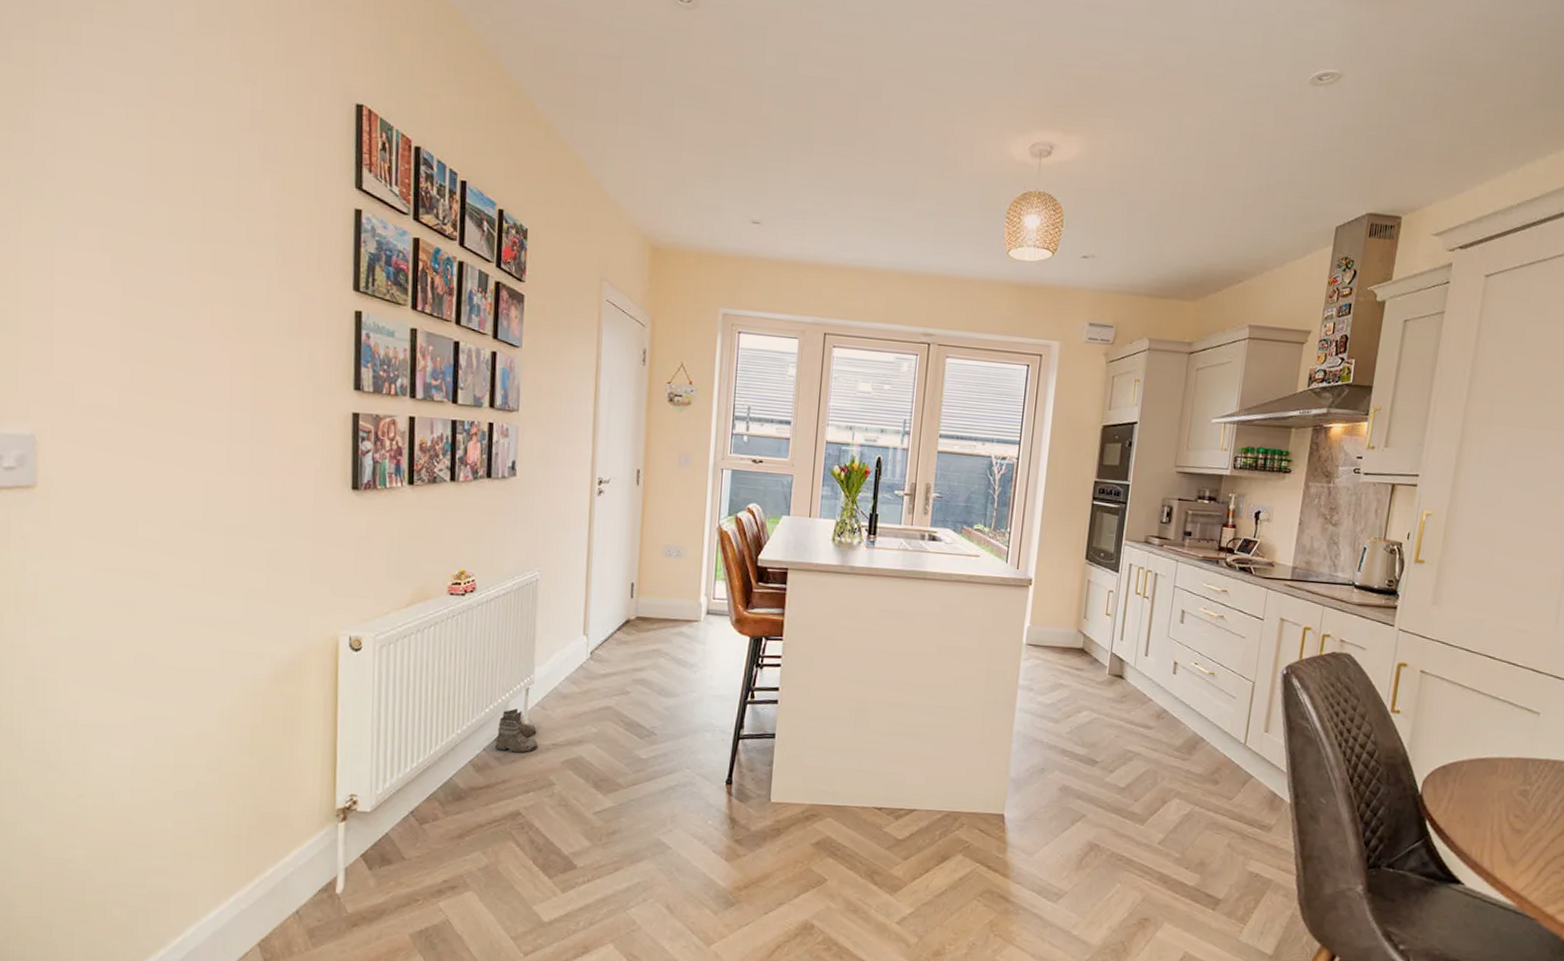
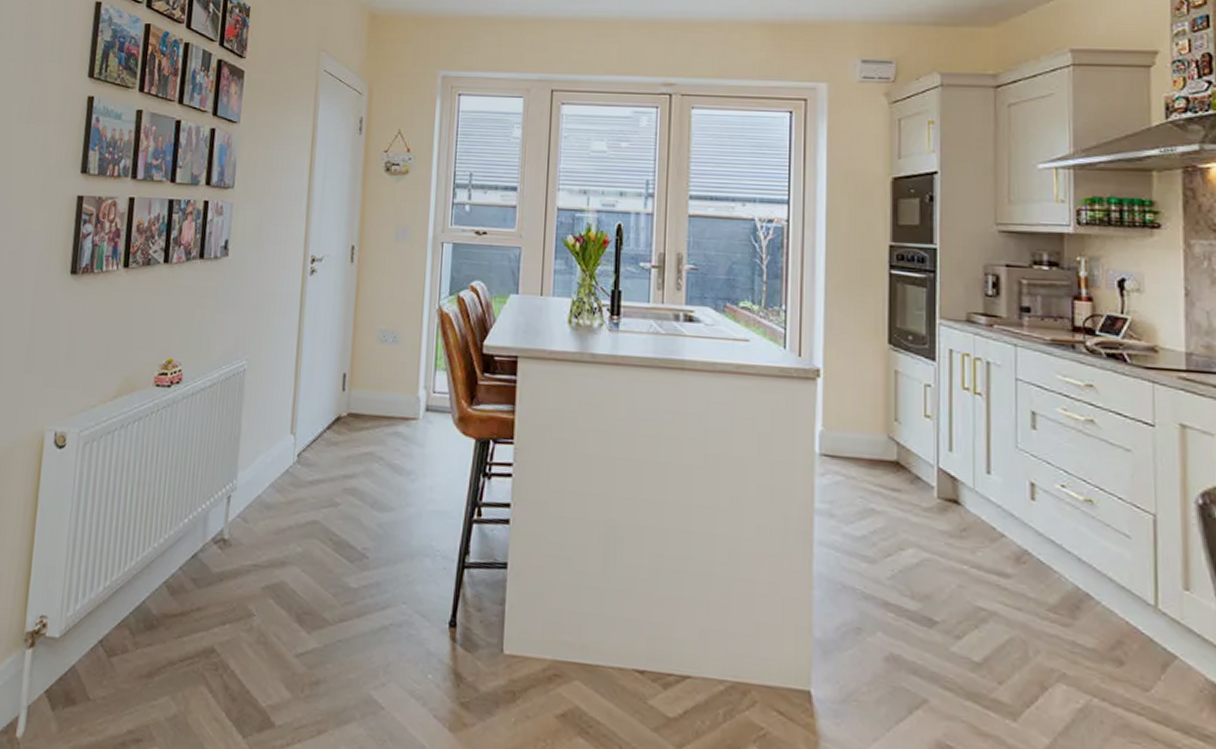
boots: present [494,708,538,756] -> none [191,519,237,577]

